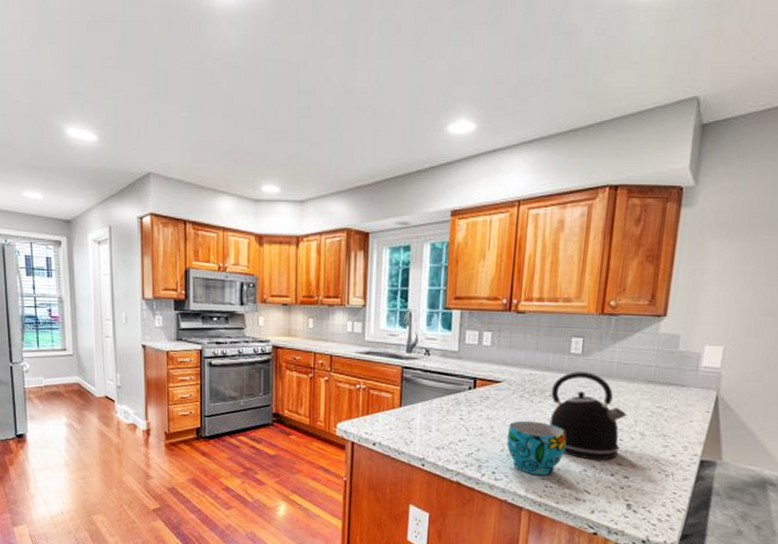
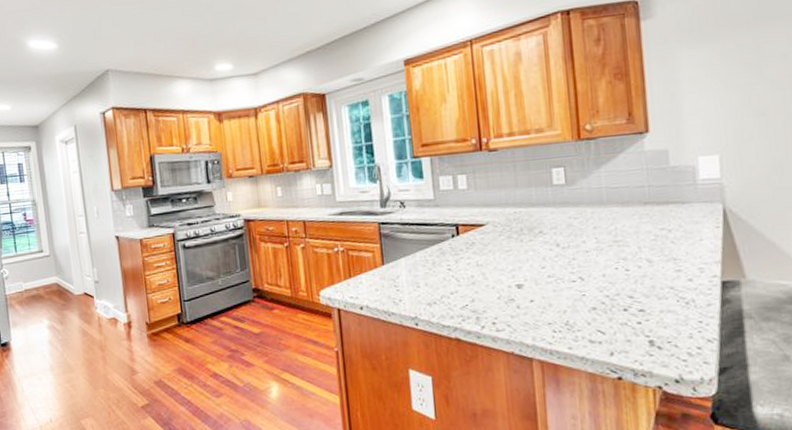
cup: present [506,420,566,475] -> none [501,261,568,320]
kettle: present [549,372,627,461] -> none [540,202,629,296]

